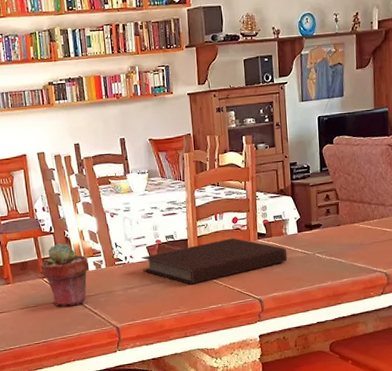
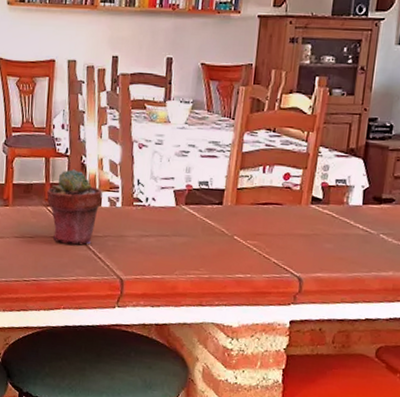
notebook: present [141,238,288,285] -> none [164,197,345,245]

